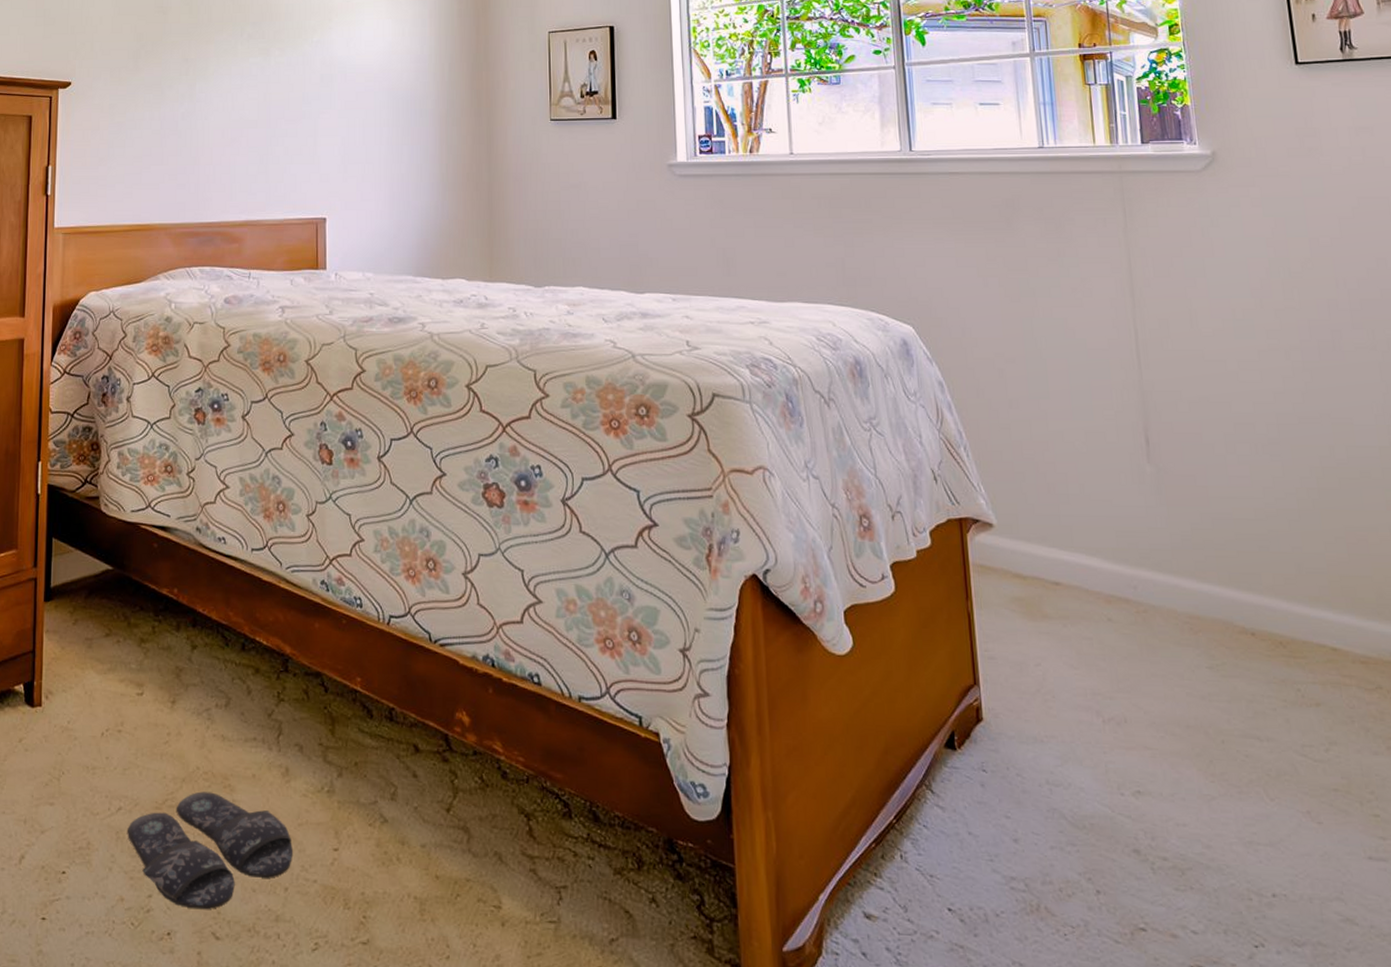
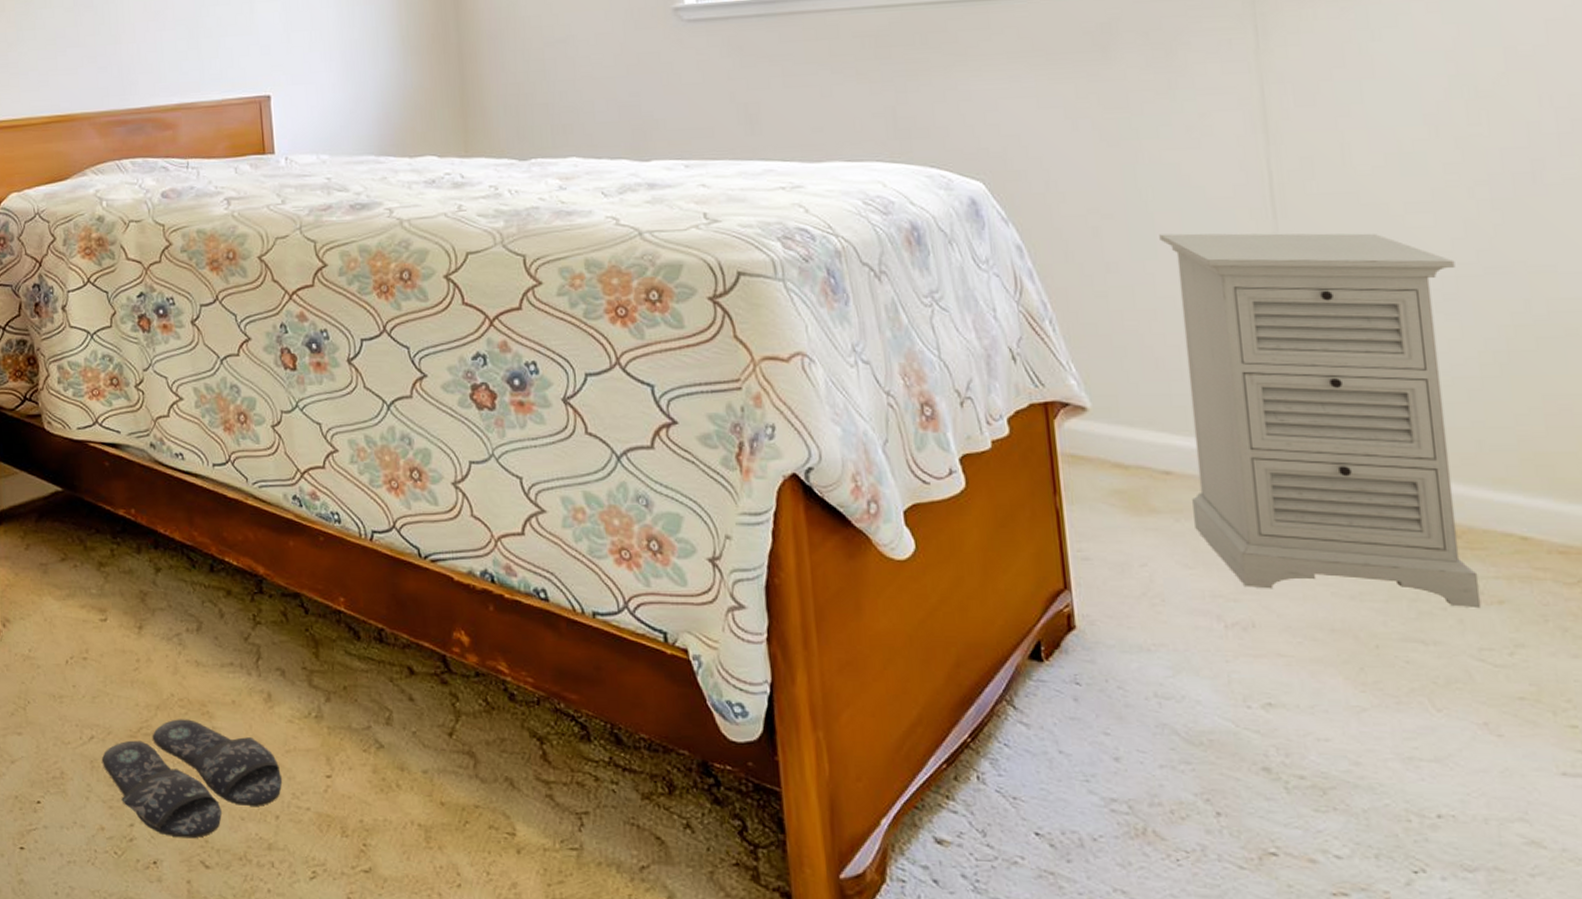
nightstand: none [1051,378,1303,710] -> present [1159,233,1482,609]

